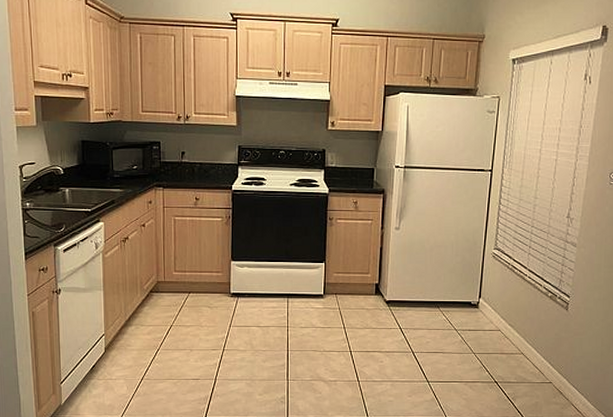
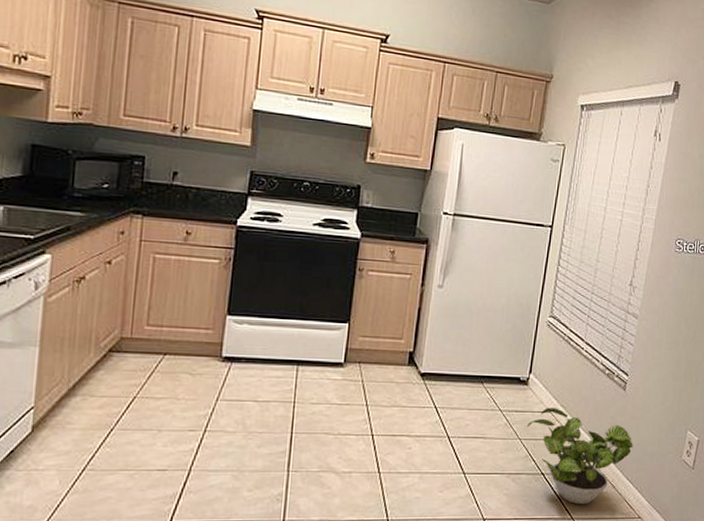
potted plant: none [479,326,577,408] -> present [526,407,633,505]

